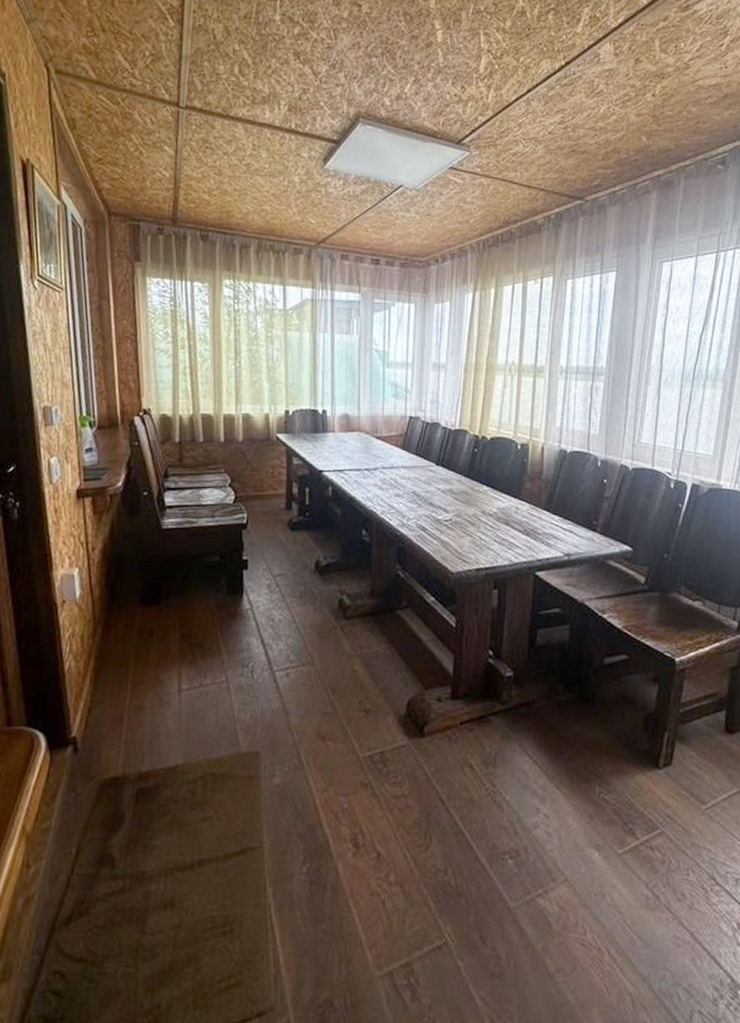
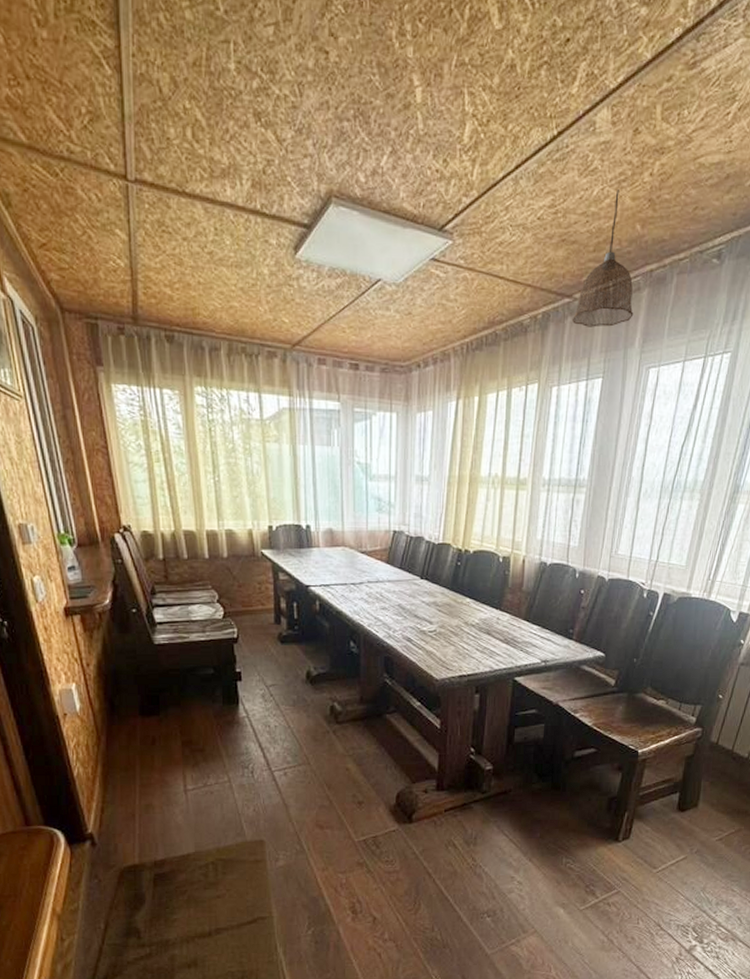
pendant lamp: none [585,107,644,226] -> present [573,188,634,327]

